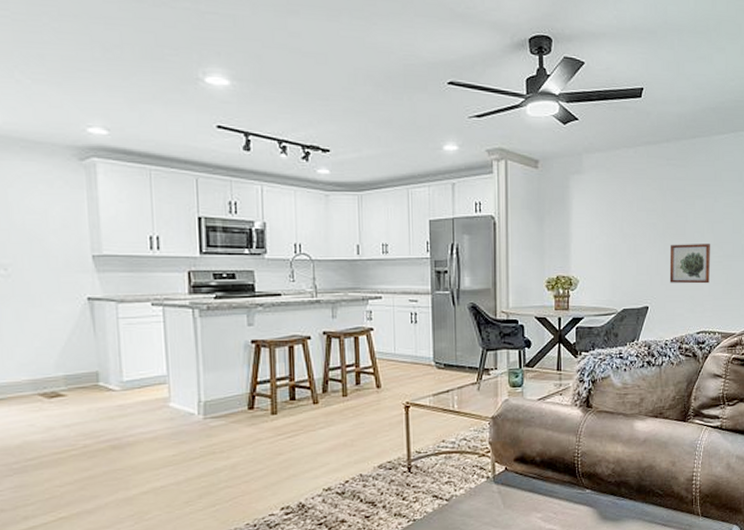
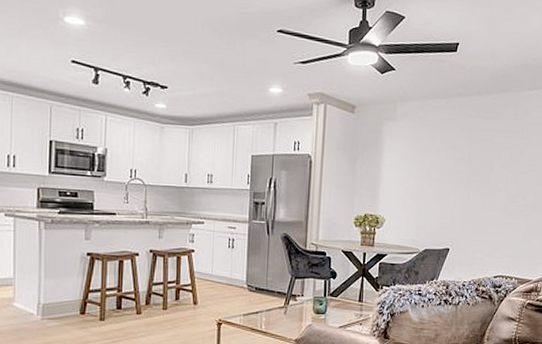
wall art: present [669,244,710,284] -> none [471,191,513,231]

